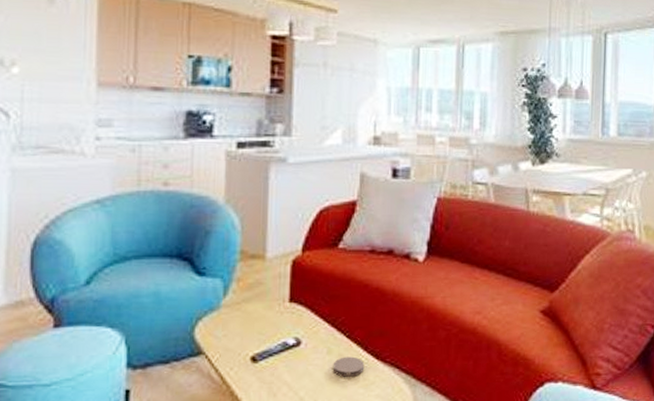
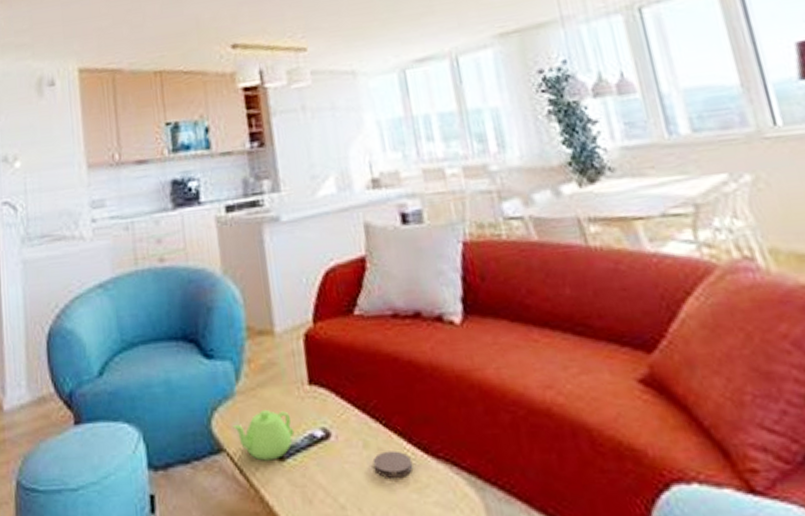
teapot: none [215,320,270,363] -> present [233,409,295,461]

